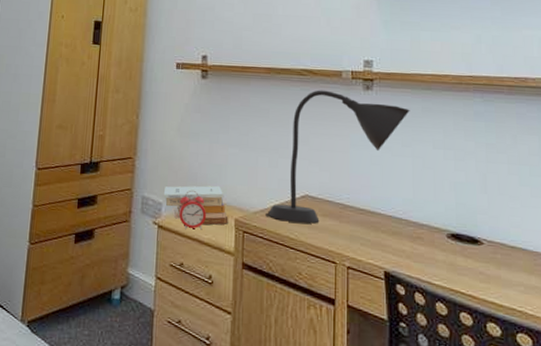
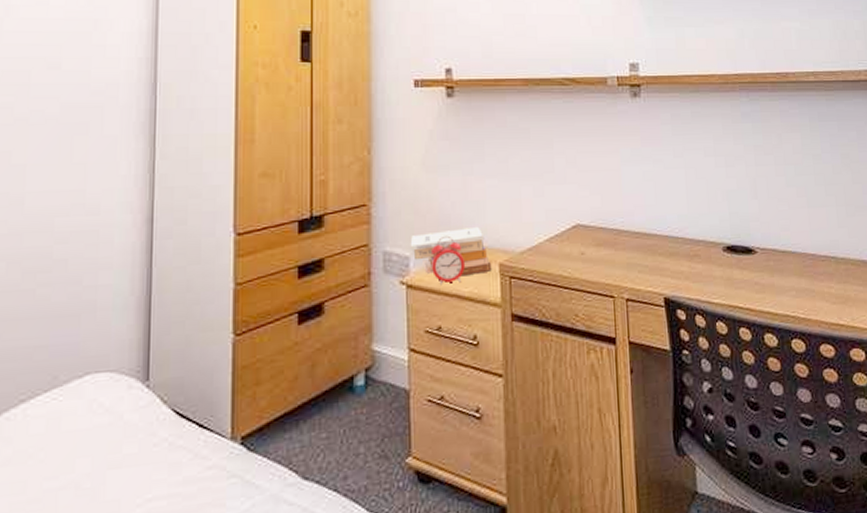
desk lamp: present [266,90,410,224] -> none [534,101,680,258]

